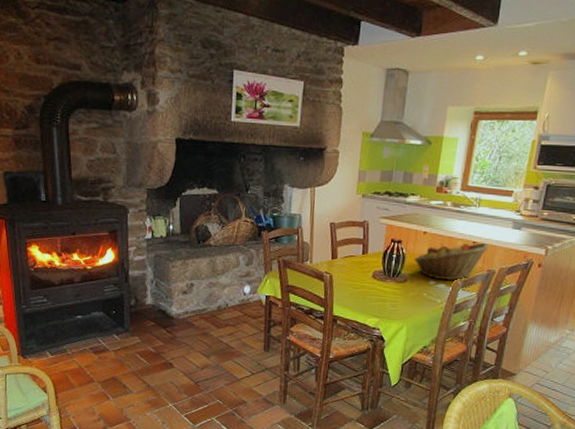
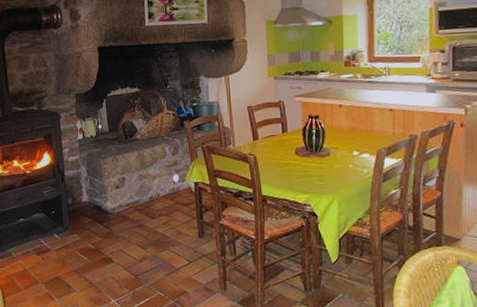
fruit basket: present [414,242,489,281] -> none [333,110,406,150]

